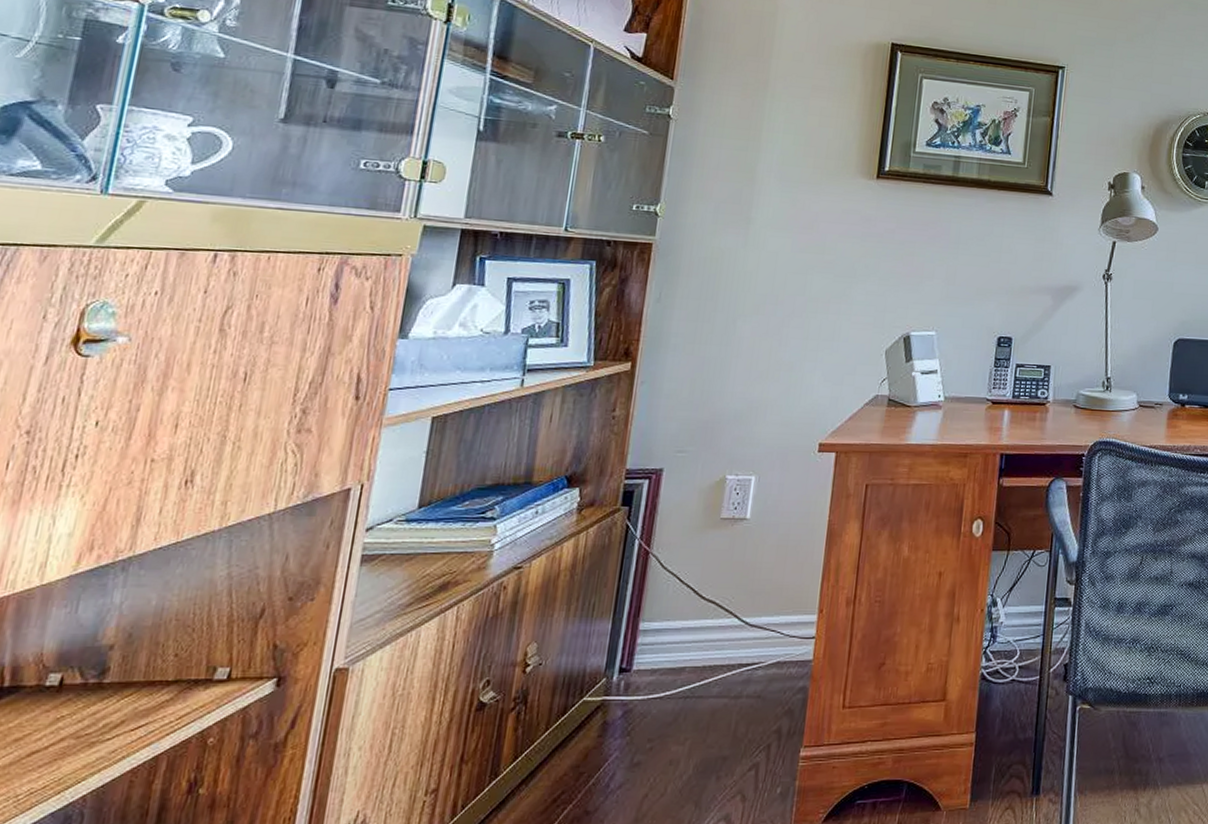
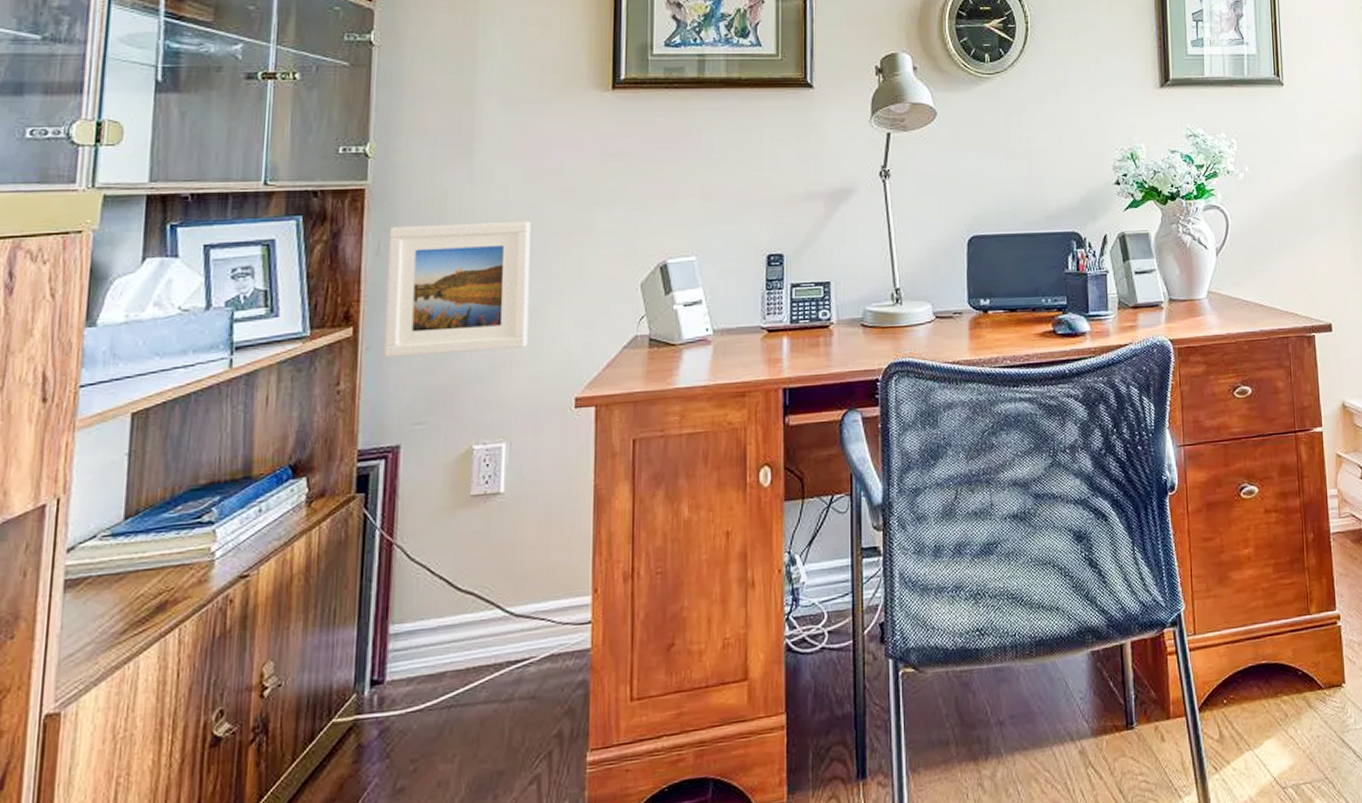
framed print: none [656,279,795,396] -> present [385,221,531,358]

